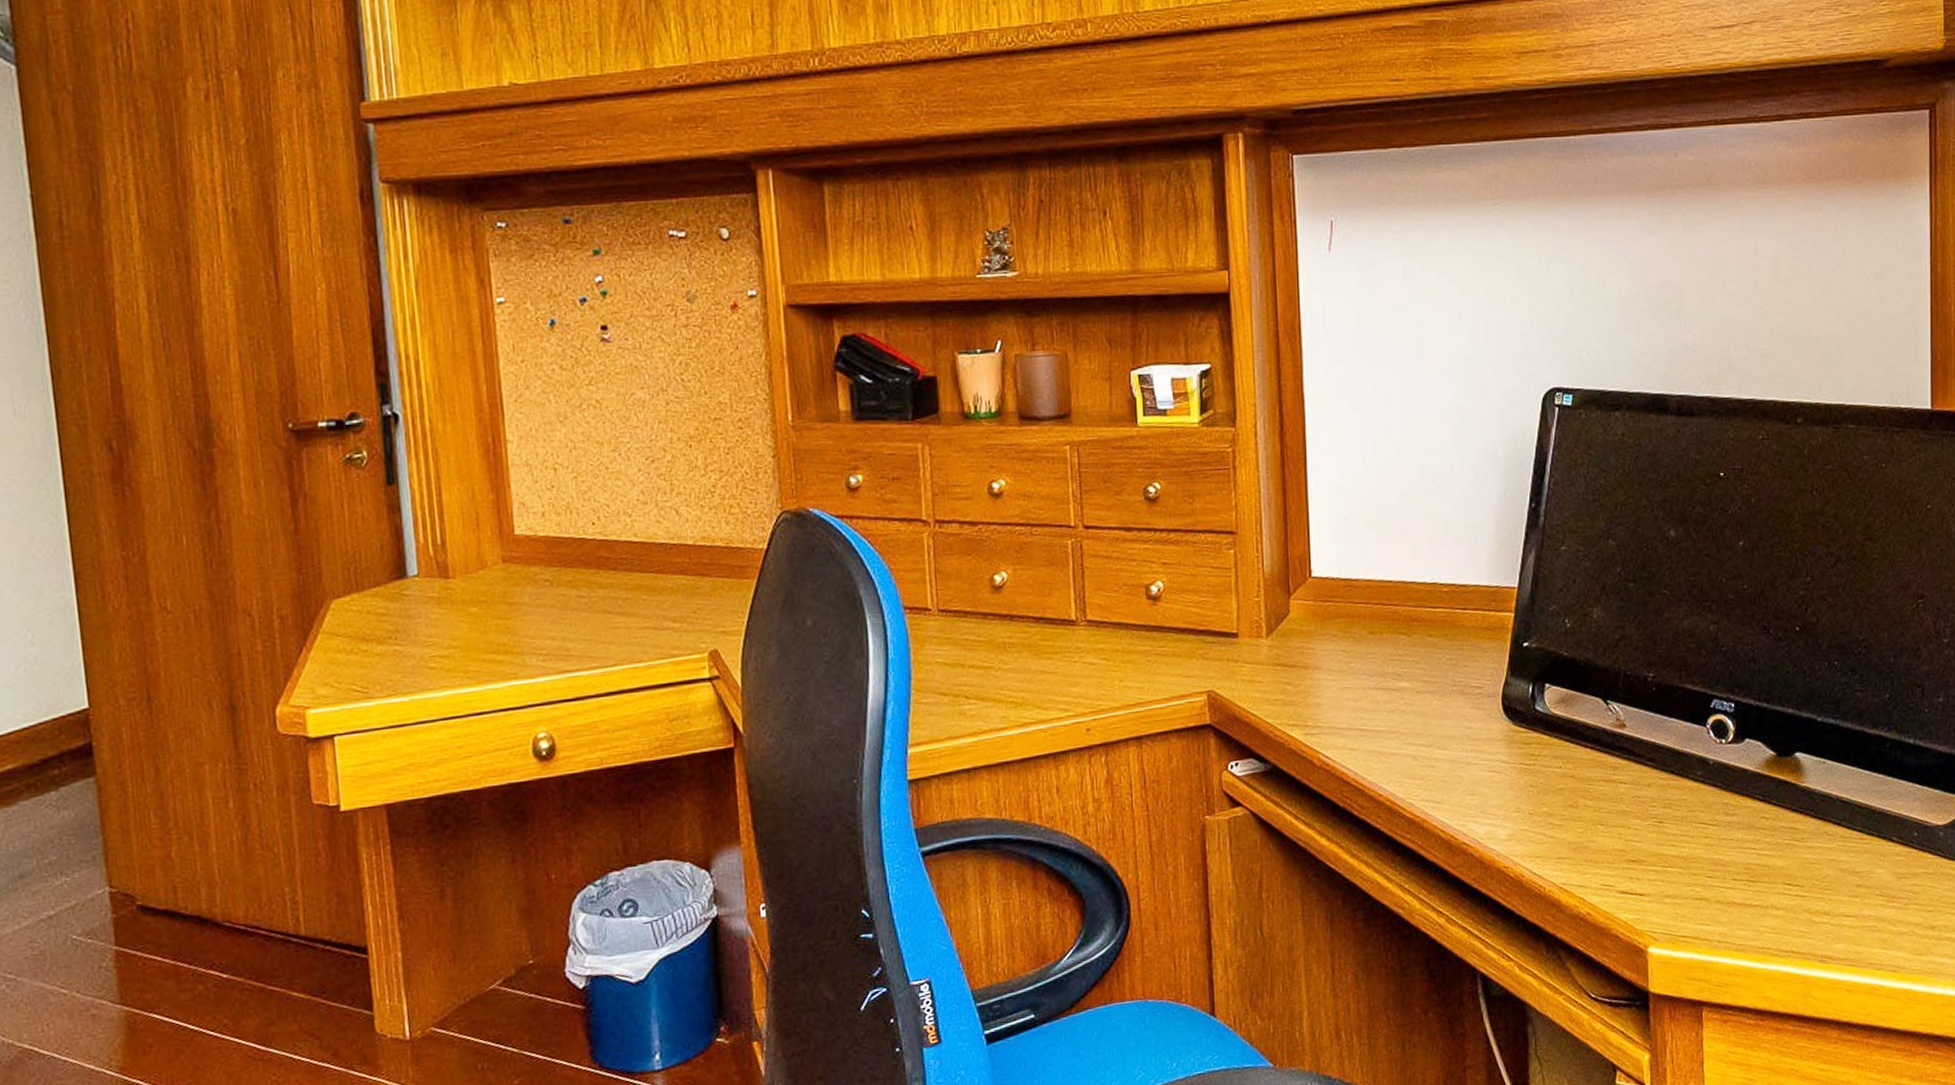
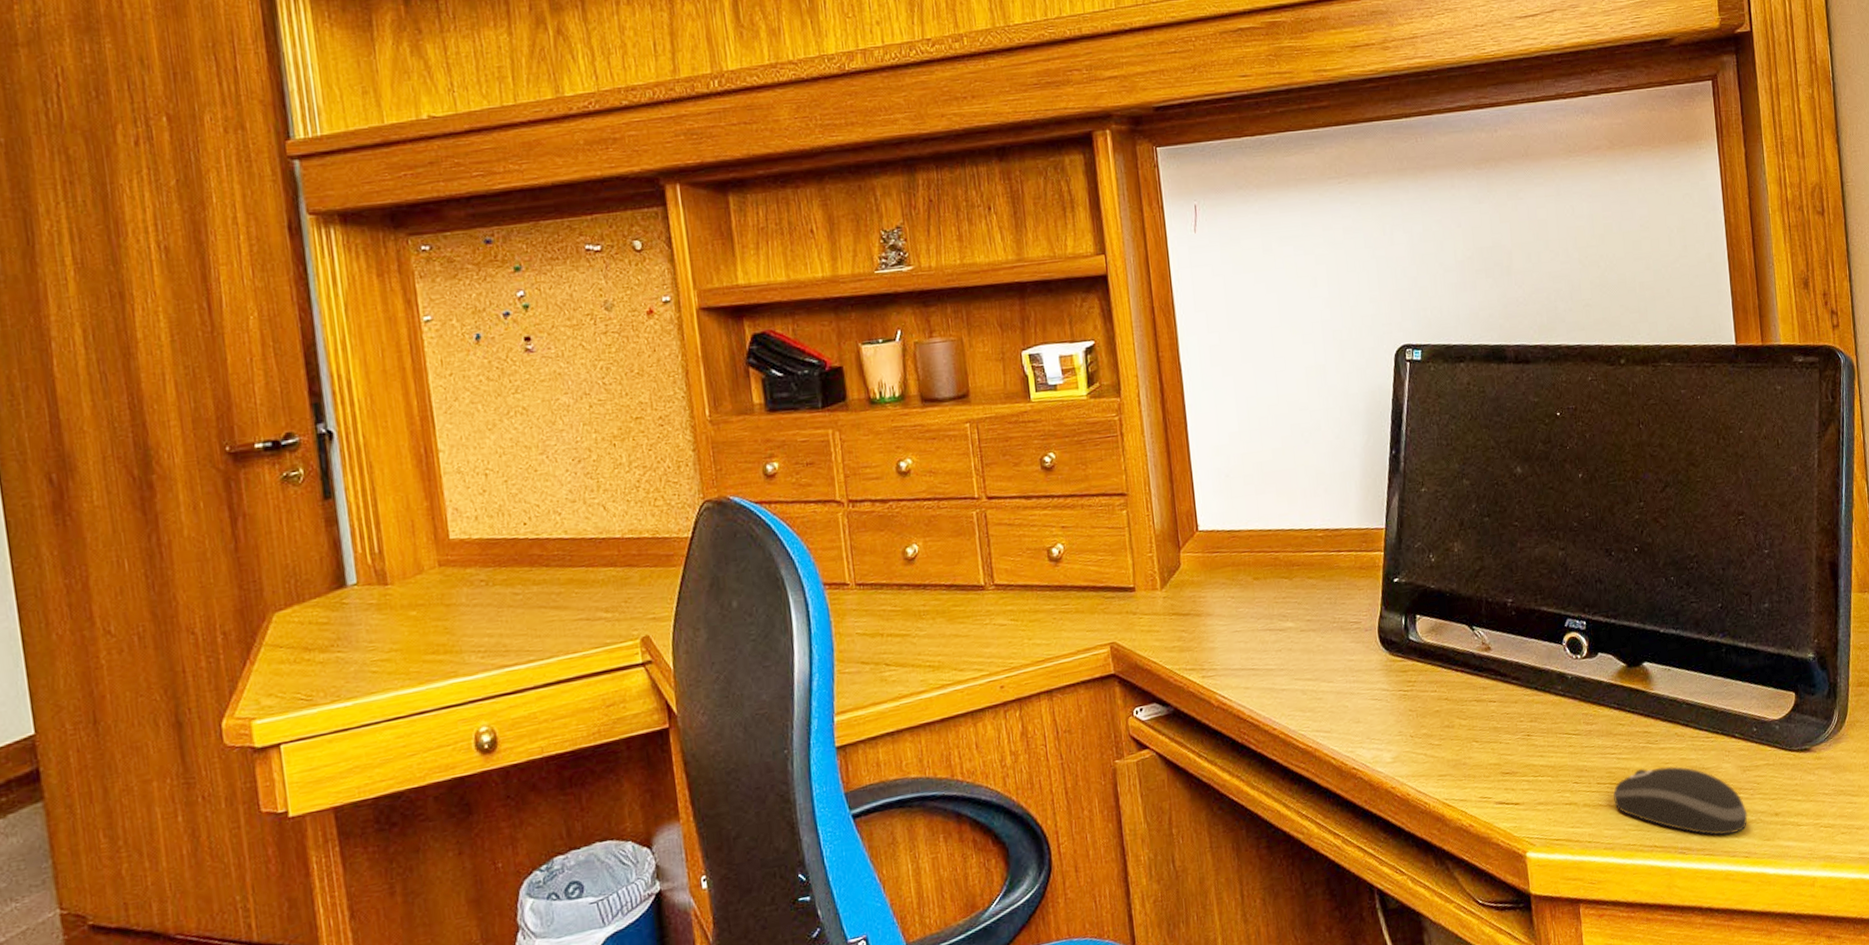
computer mouse: none [1750,866,1899,946] -> present [1613,766,1748,836]

